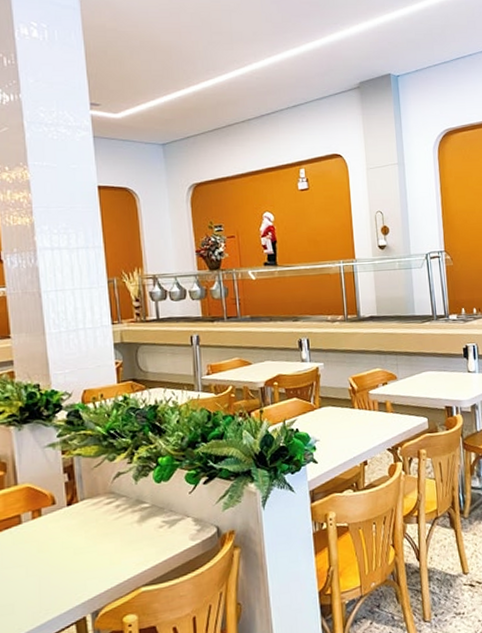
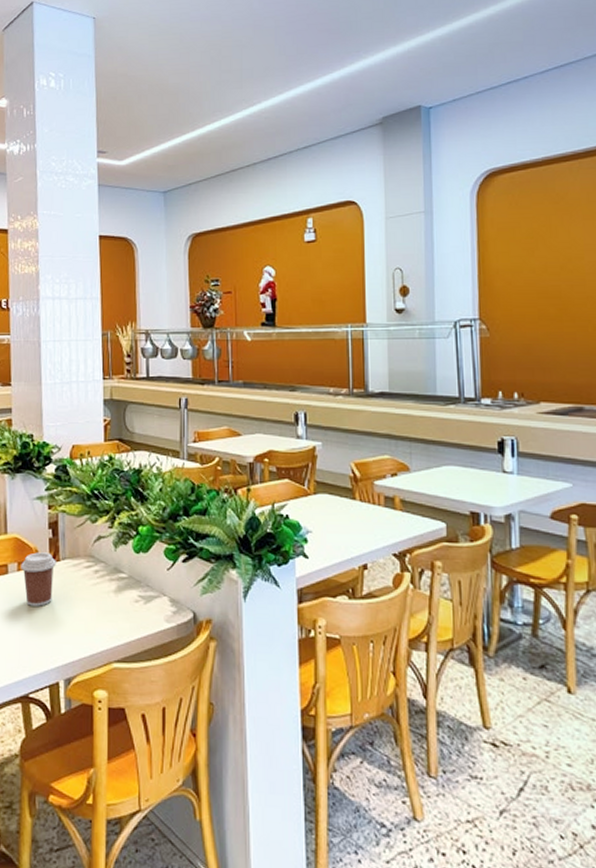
coffee cup: none [36,496,74,551] -> present [21,552,56,606]

